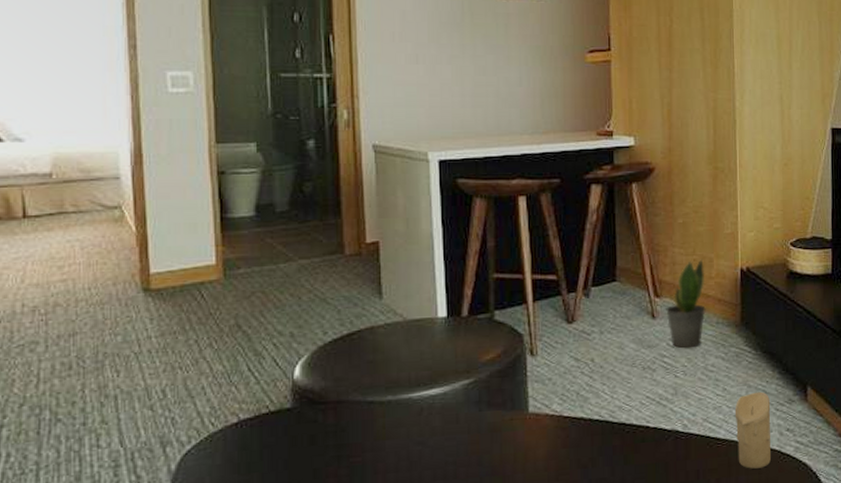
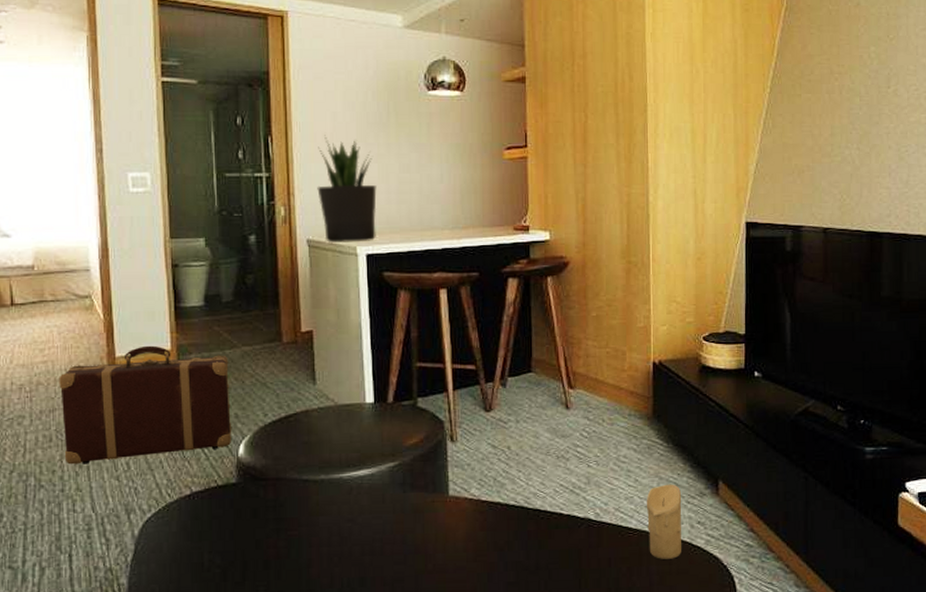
suitcase: none [81,260,287,395] -> present [59,345,232,465]
planter: none [384,34,450,149] -> present [317,135,377,244]
potted plant: present [666,259,706,348] -> none [579,352,618,439]

